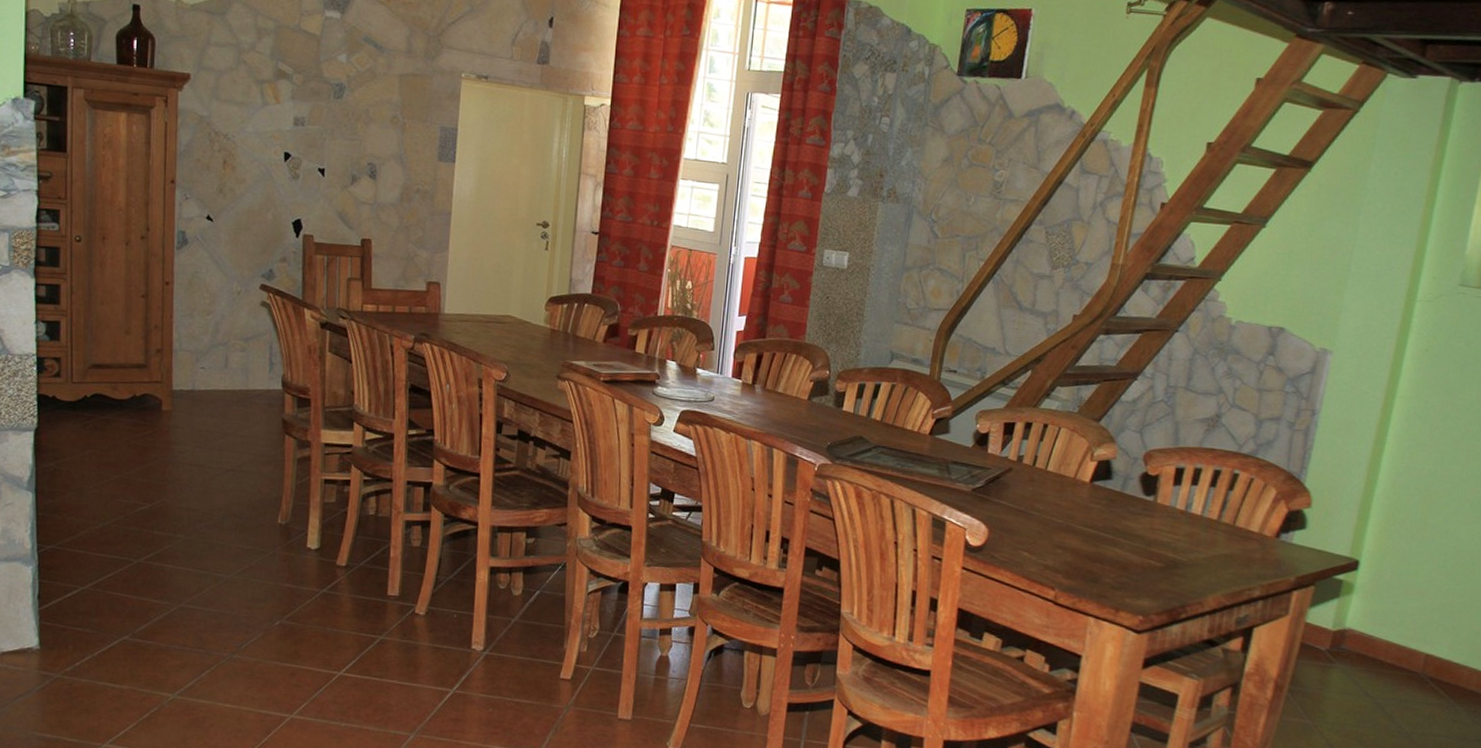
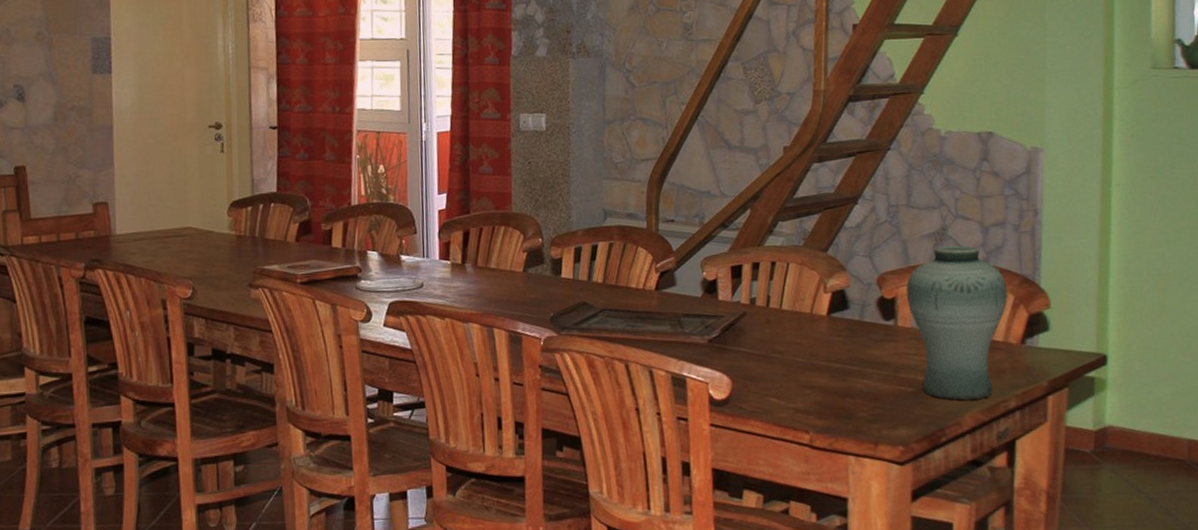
vase: none [1170,432,1271,584] -> present [906,245,1008,400]

